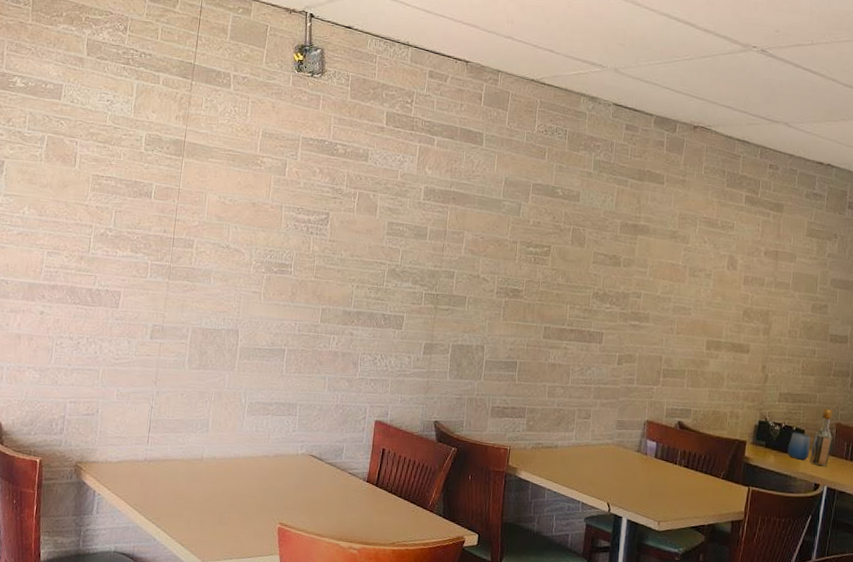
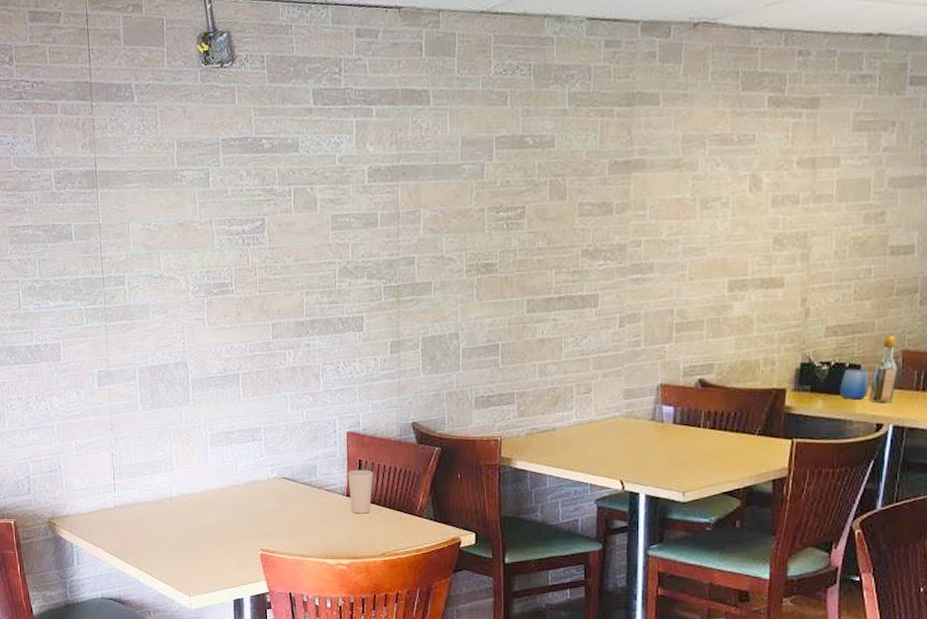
cup: none [369,458,395,502] -> present [348,470,374,514]

